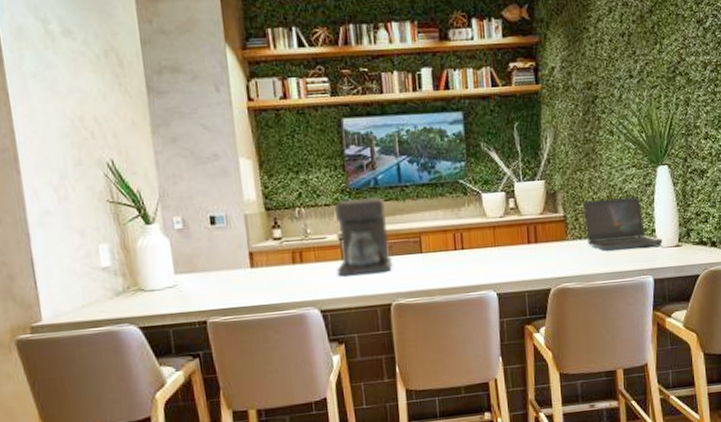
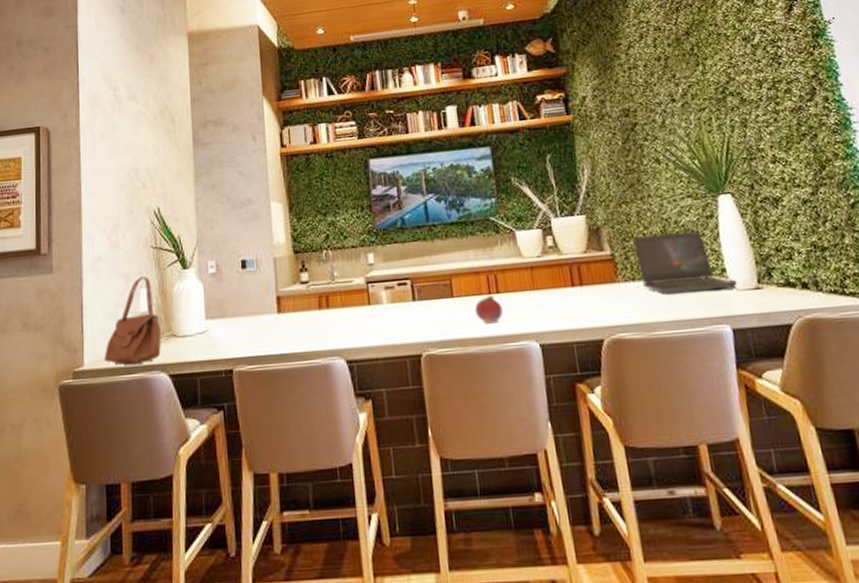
handbag: none [64,231,129,319] -> present [104,276,162,365]
coffee maker: present [335,197,393,277] -> none [362,238,422,323]
fruit: none [442,250,466,276] -> present [475,294,503,324]

